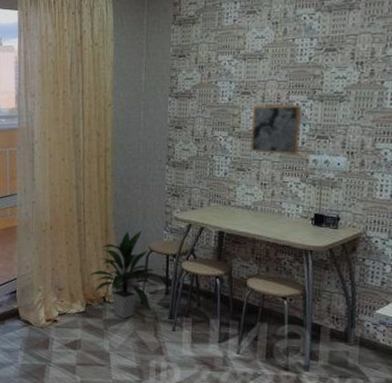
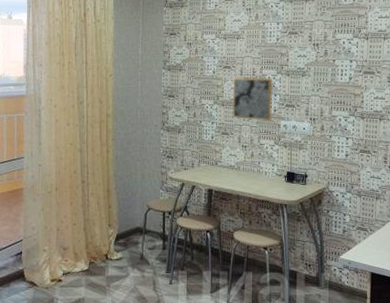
indoor plant: present [88,229,155,319] -> none [91,189,153,275]

